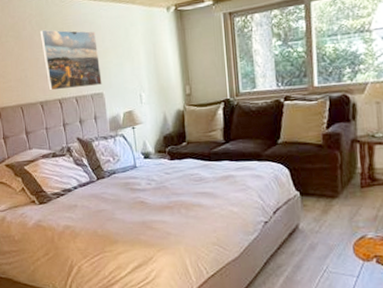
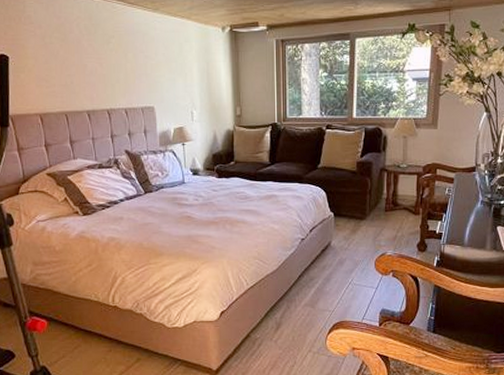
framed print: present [39,29,102,91] -> none [88,35,153,100]

